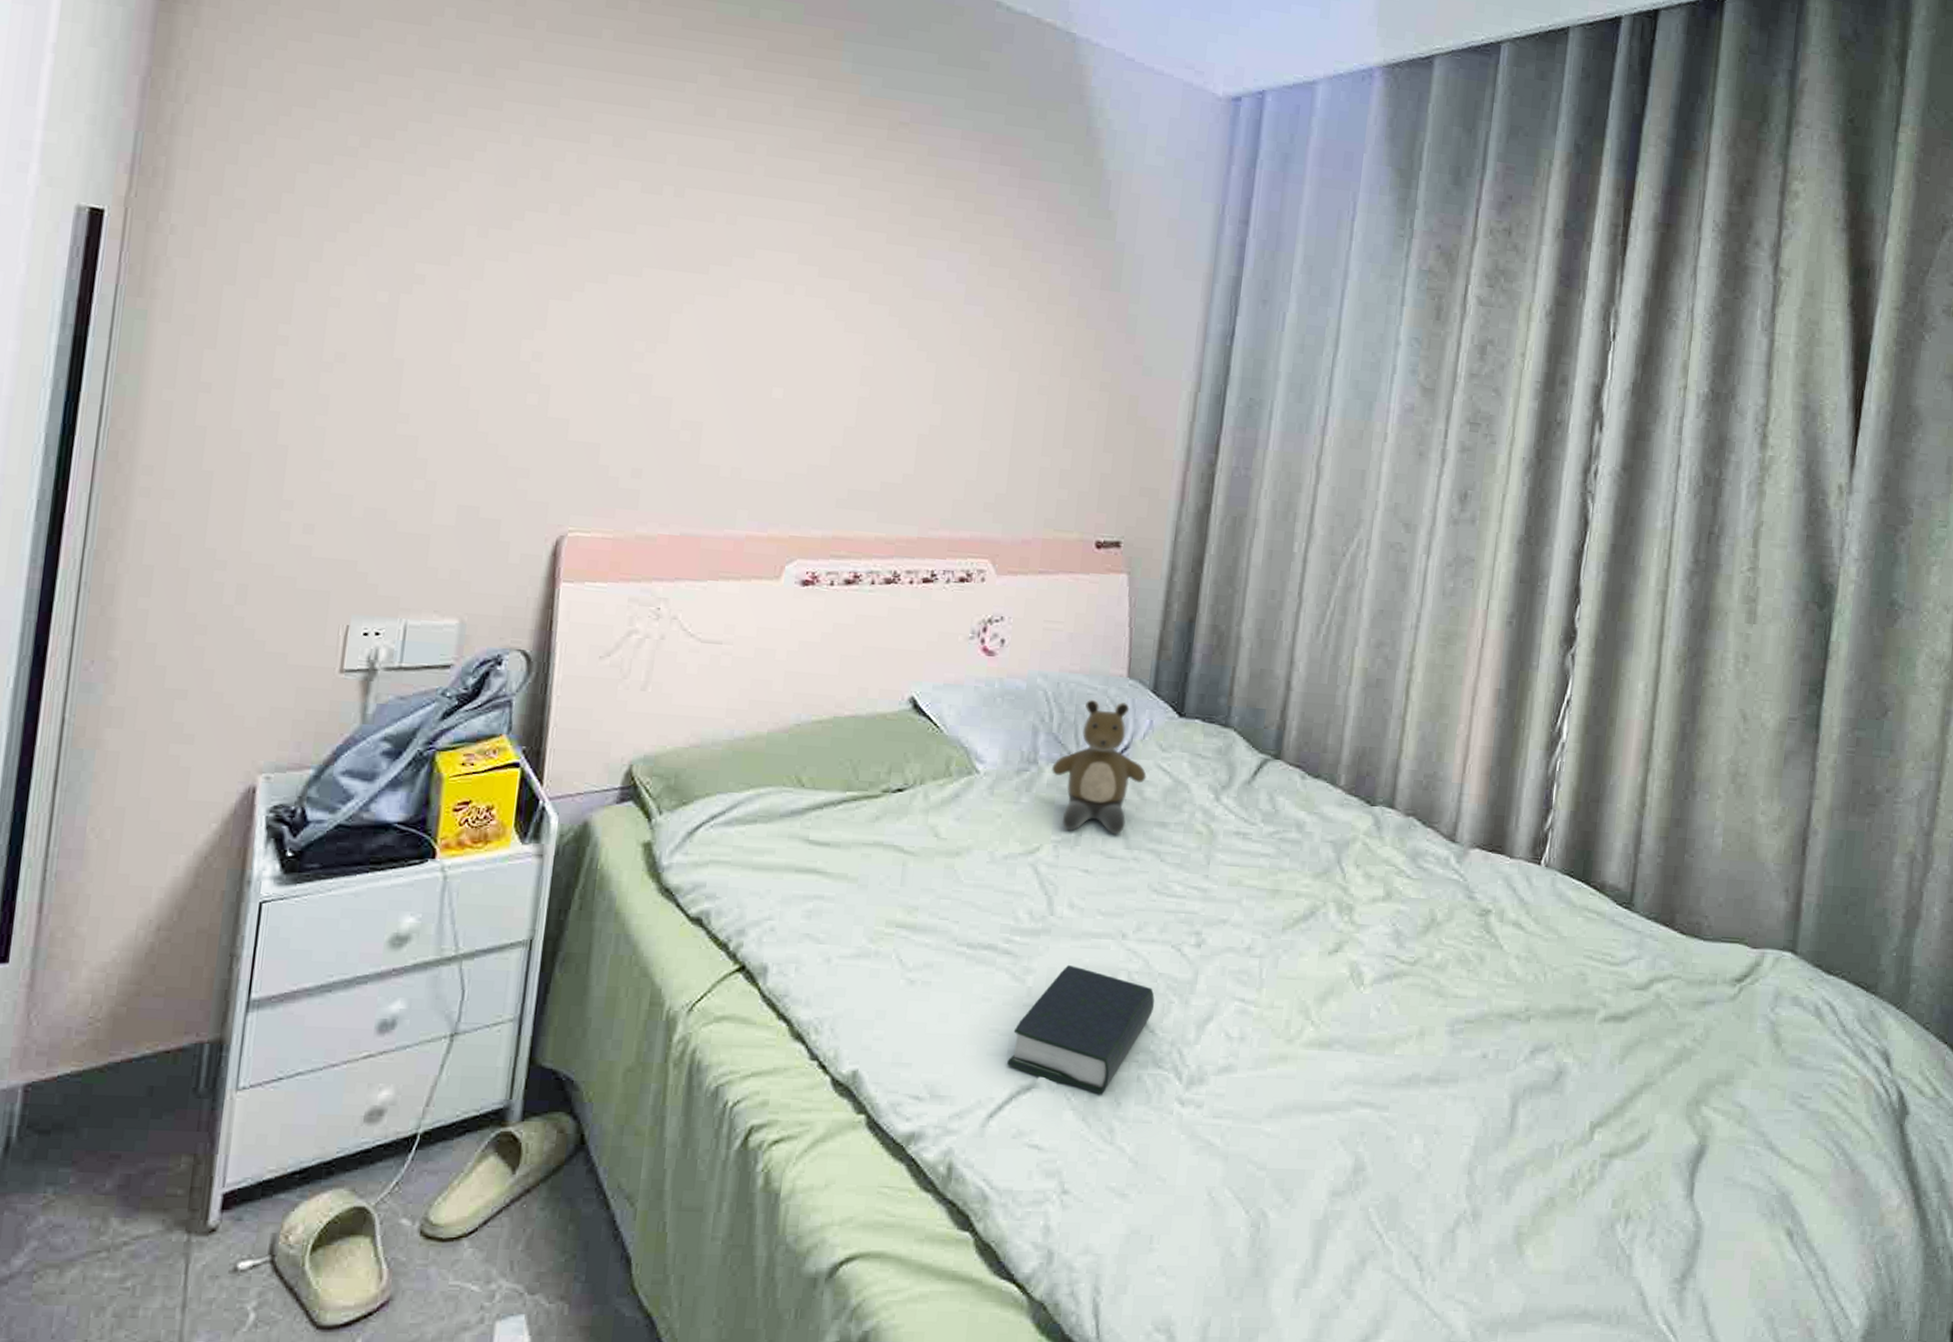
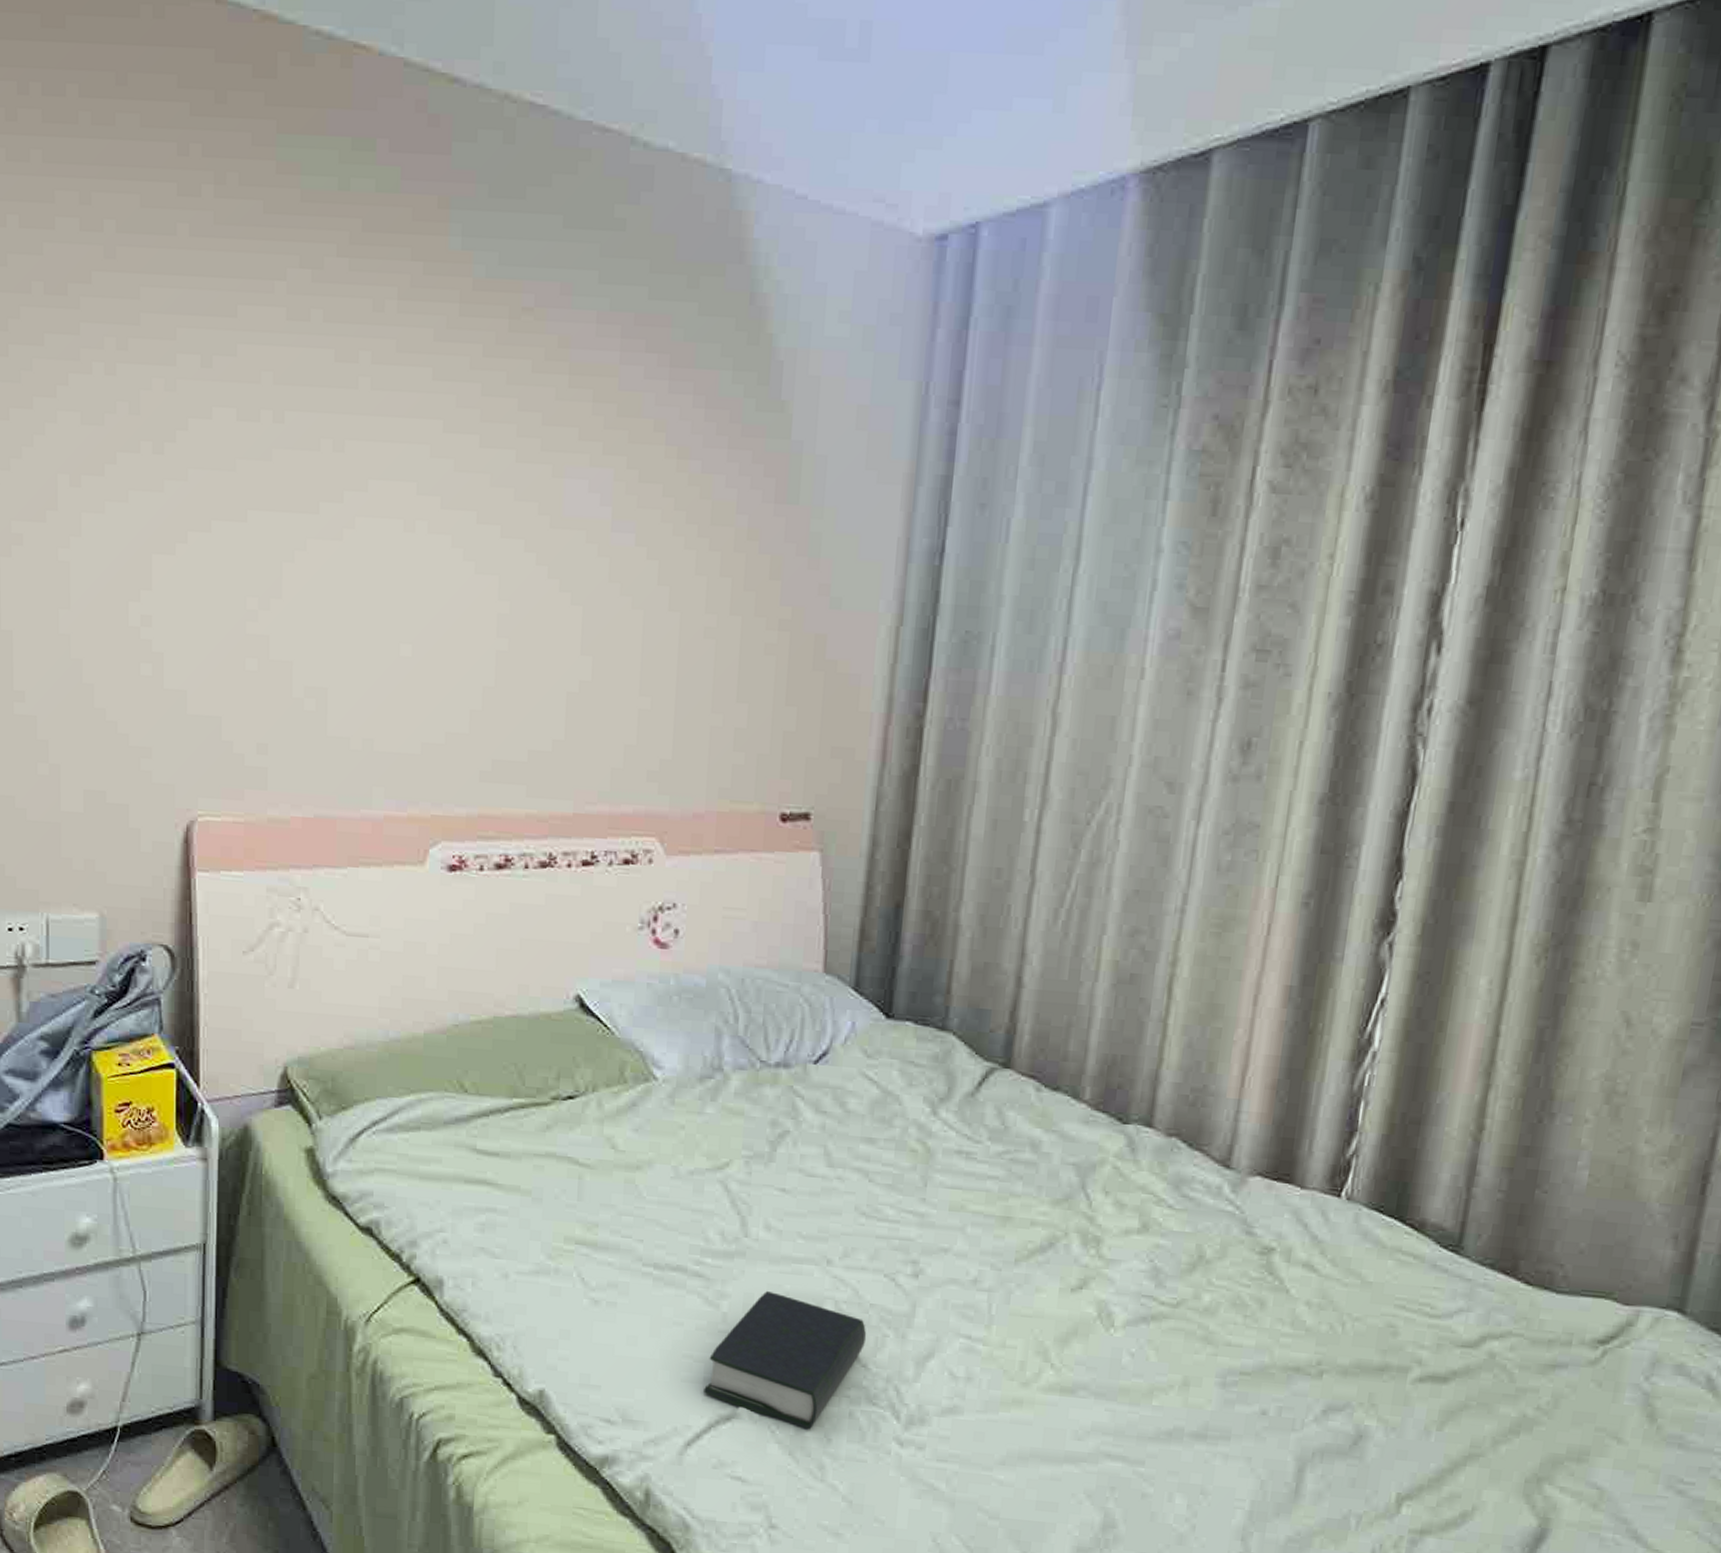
bear: present [1051,699,1147,834] -> none [738,997,850,1150]

